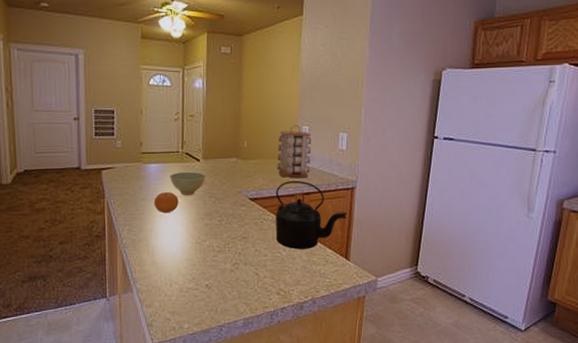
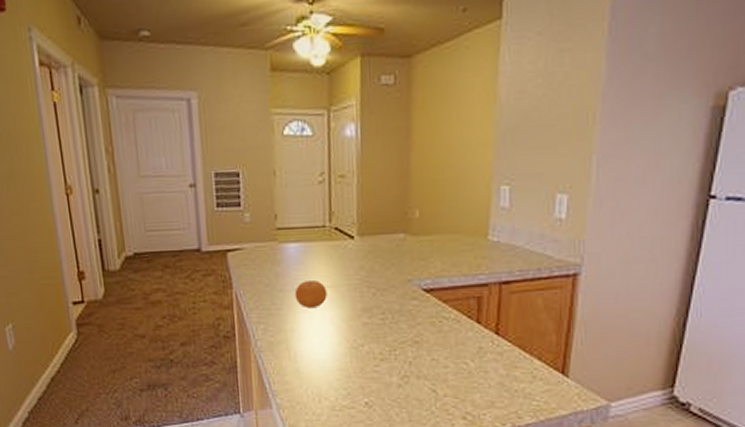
bowl: present [169,171,206,195] -> none [314,253,363,285]
kettle: present [275,181,348,250] -> none [460,264,567,360]
spice rack: present [277,124,312,179] -> none [462,184,515,261]

